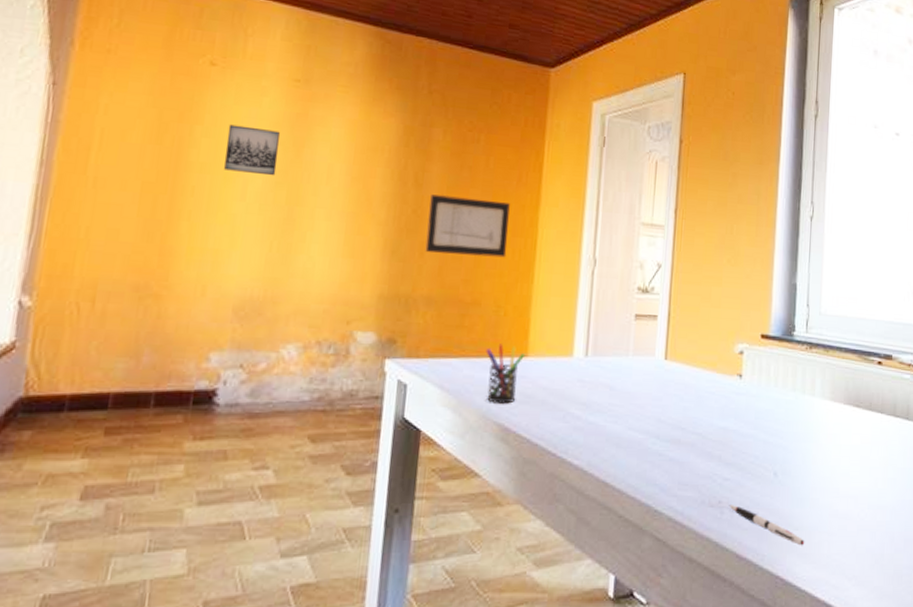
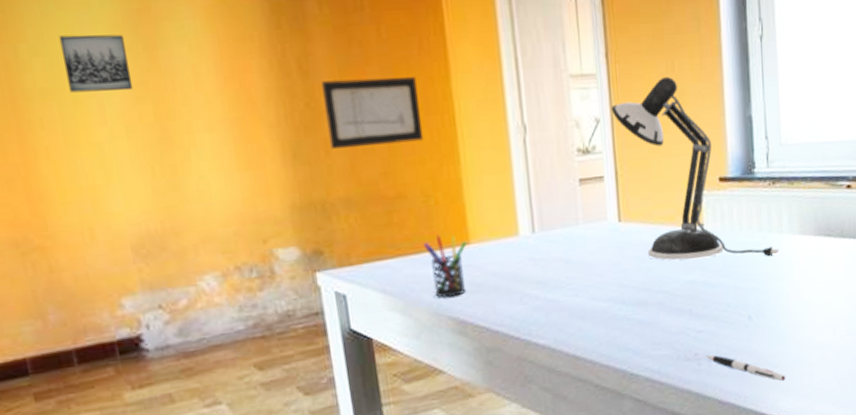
desk lamp: none [673,238,809,417] -> present [611,77,779,261]

